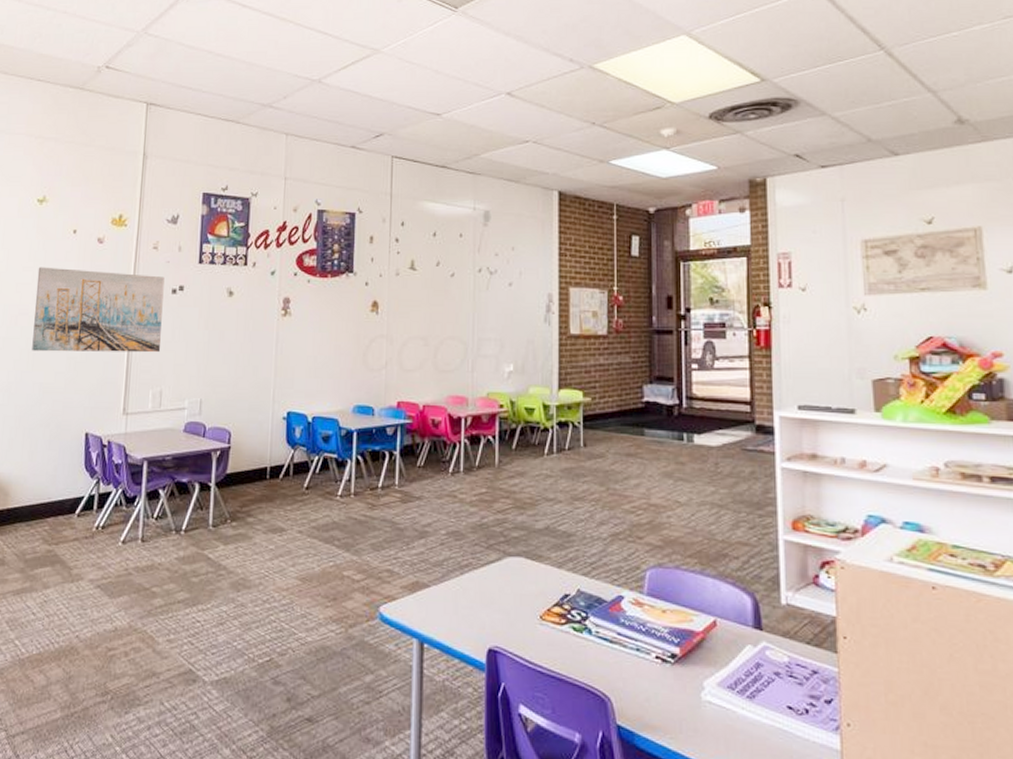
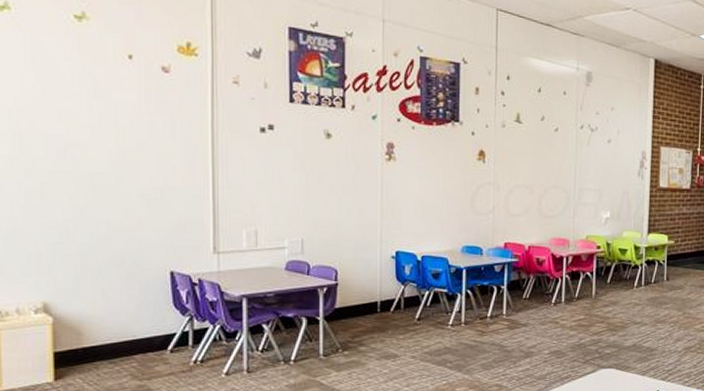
wall art: present [32,267,165,353] -> none [86,93,252,192]

